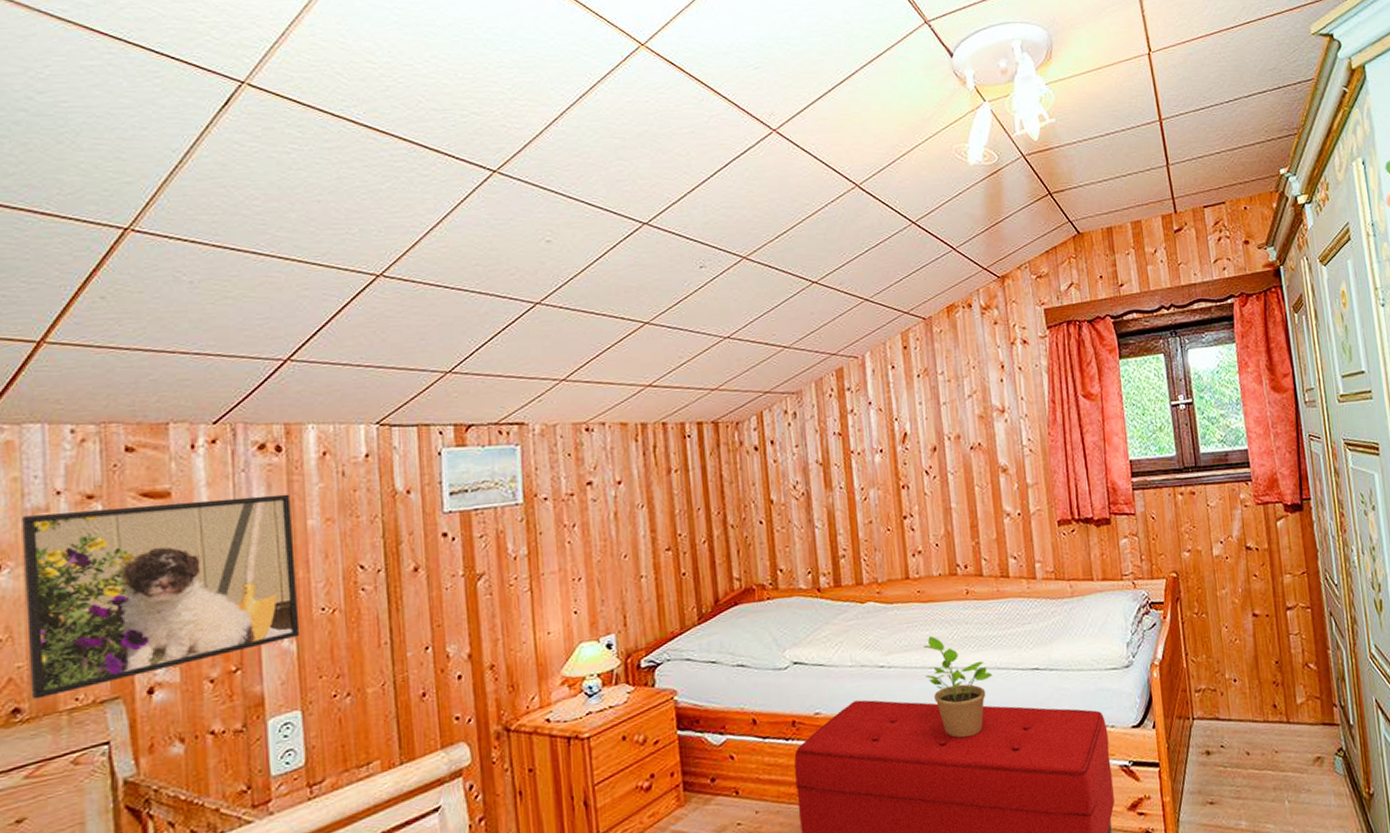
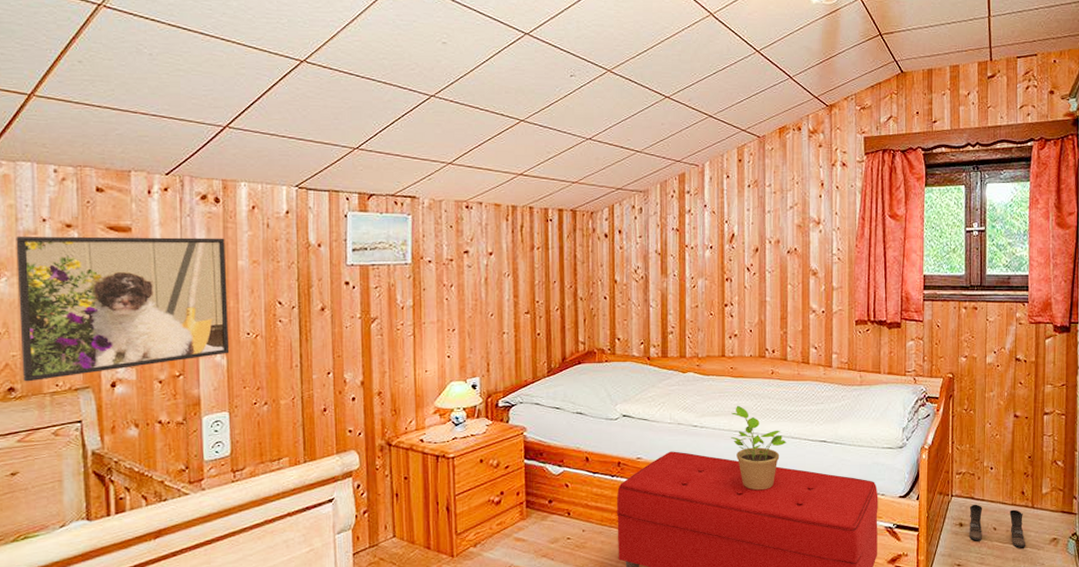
boots: none [1215,725,1286,774] -> present [968,504,1025,548]

